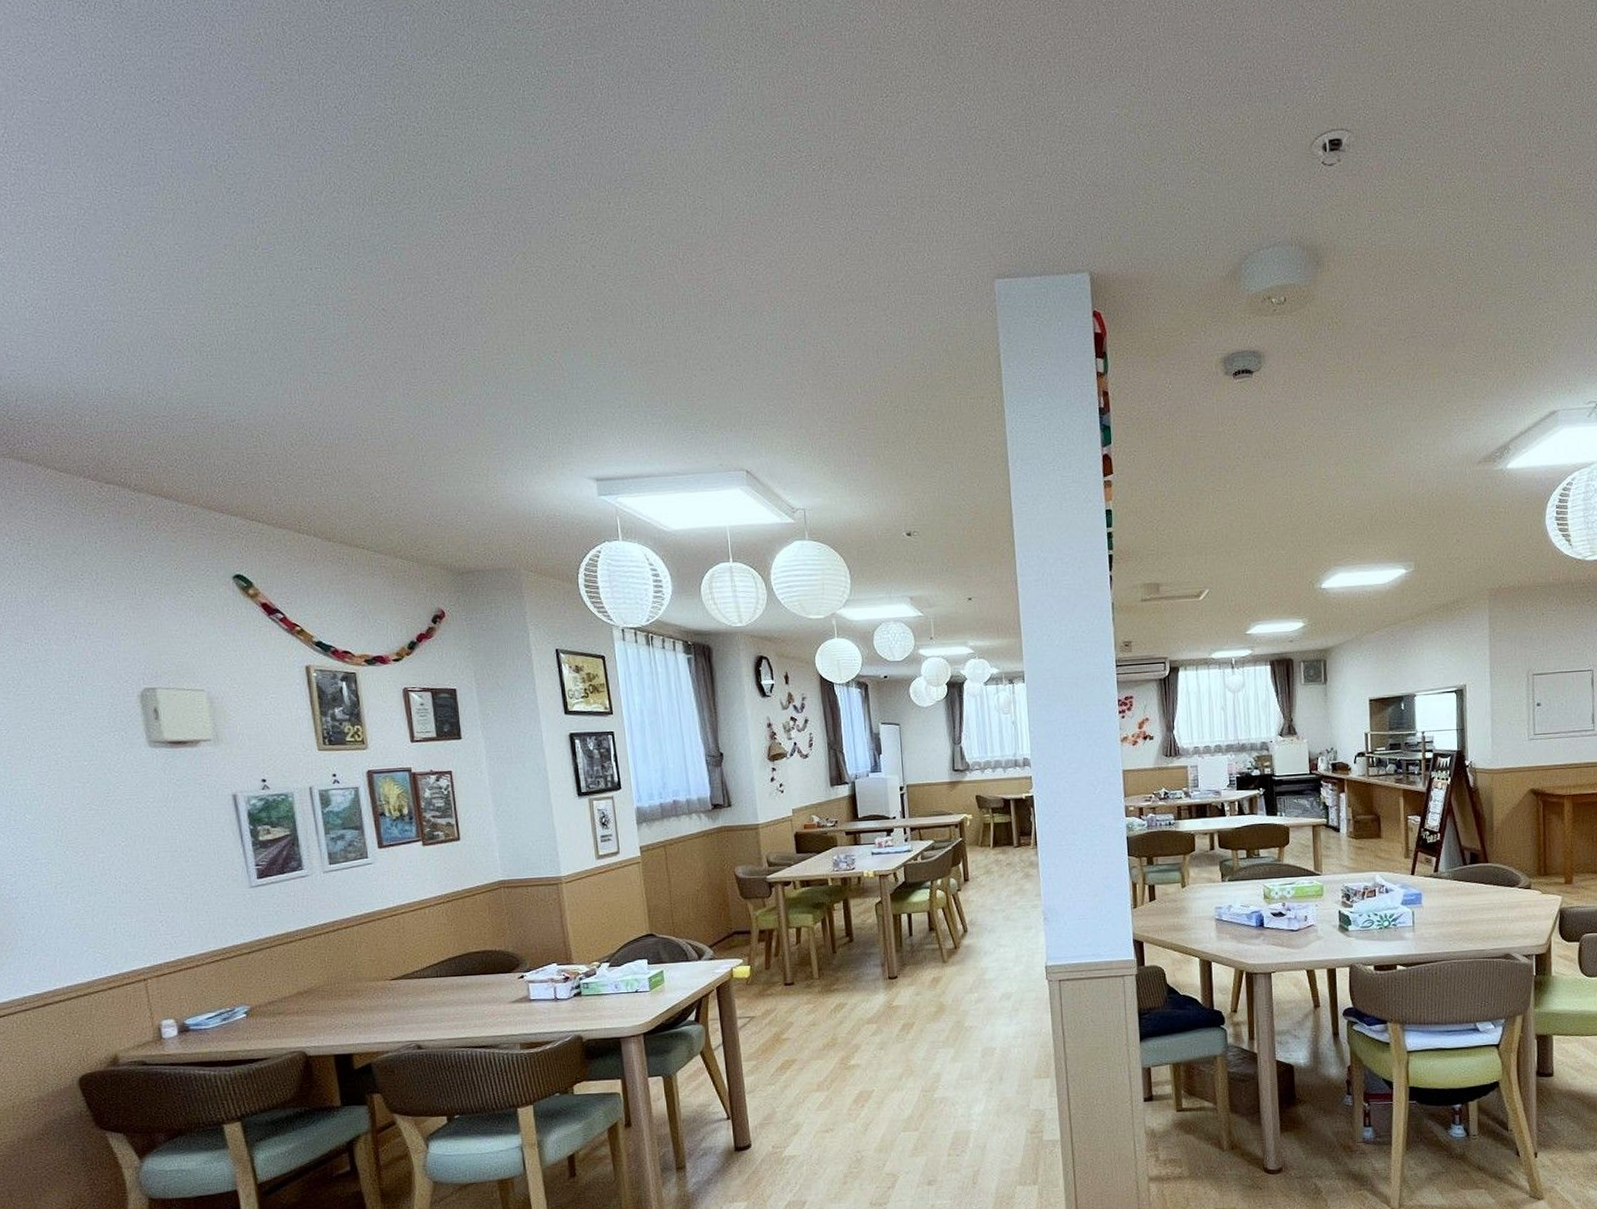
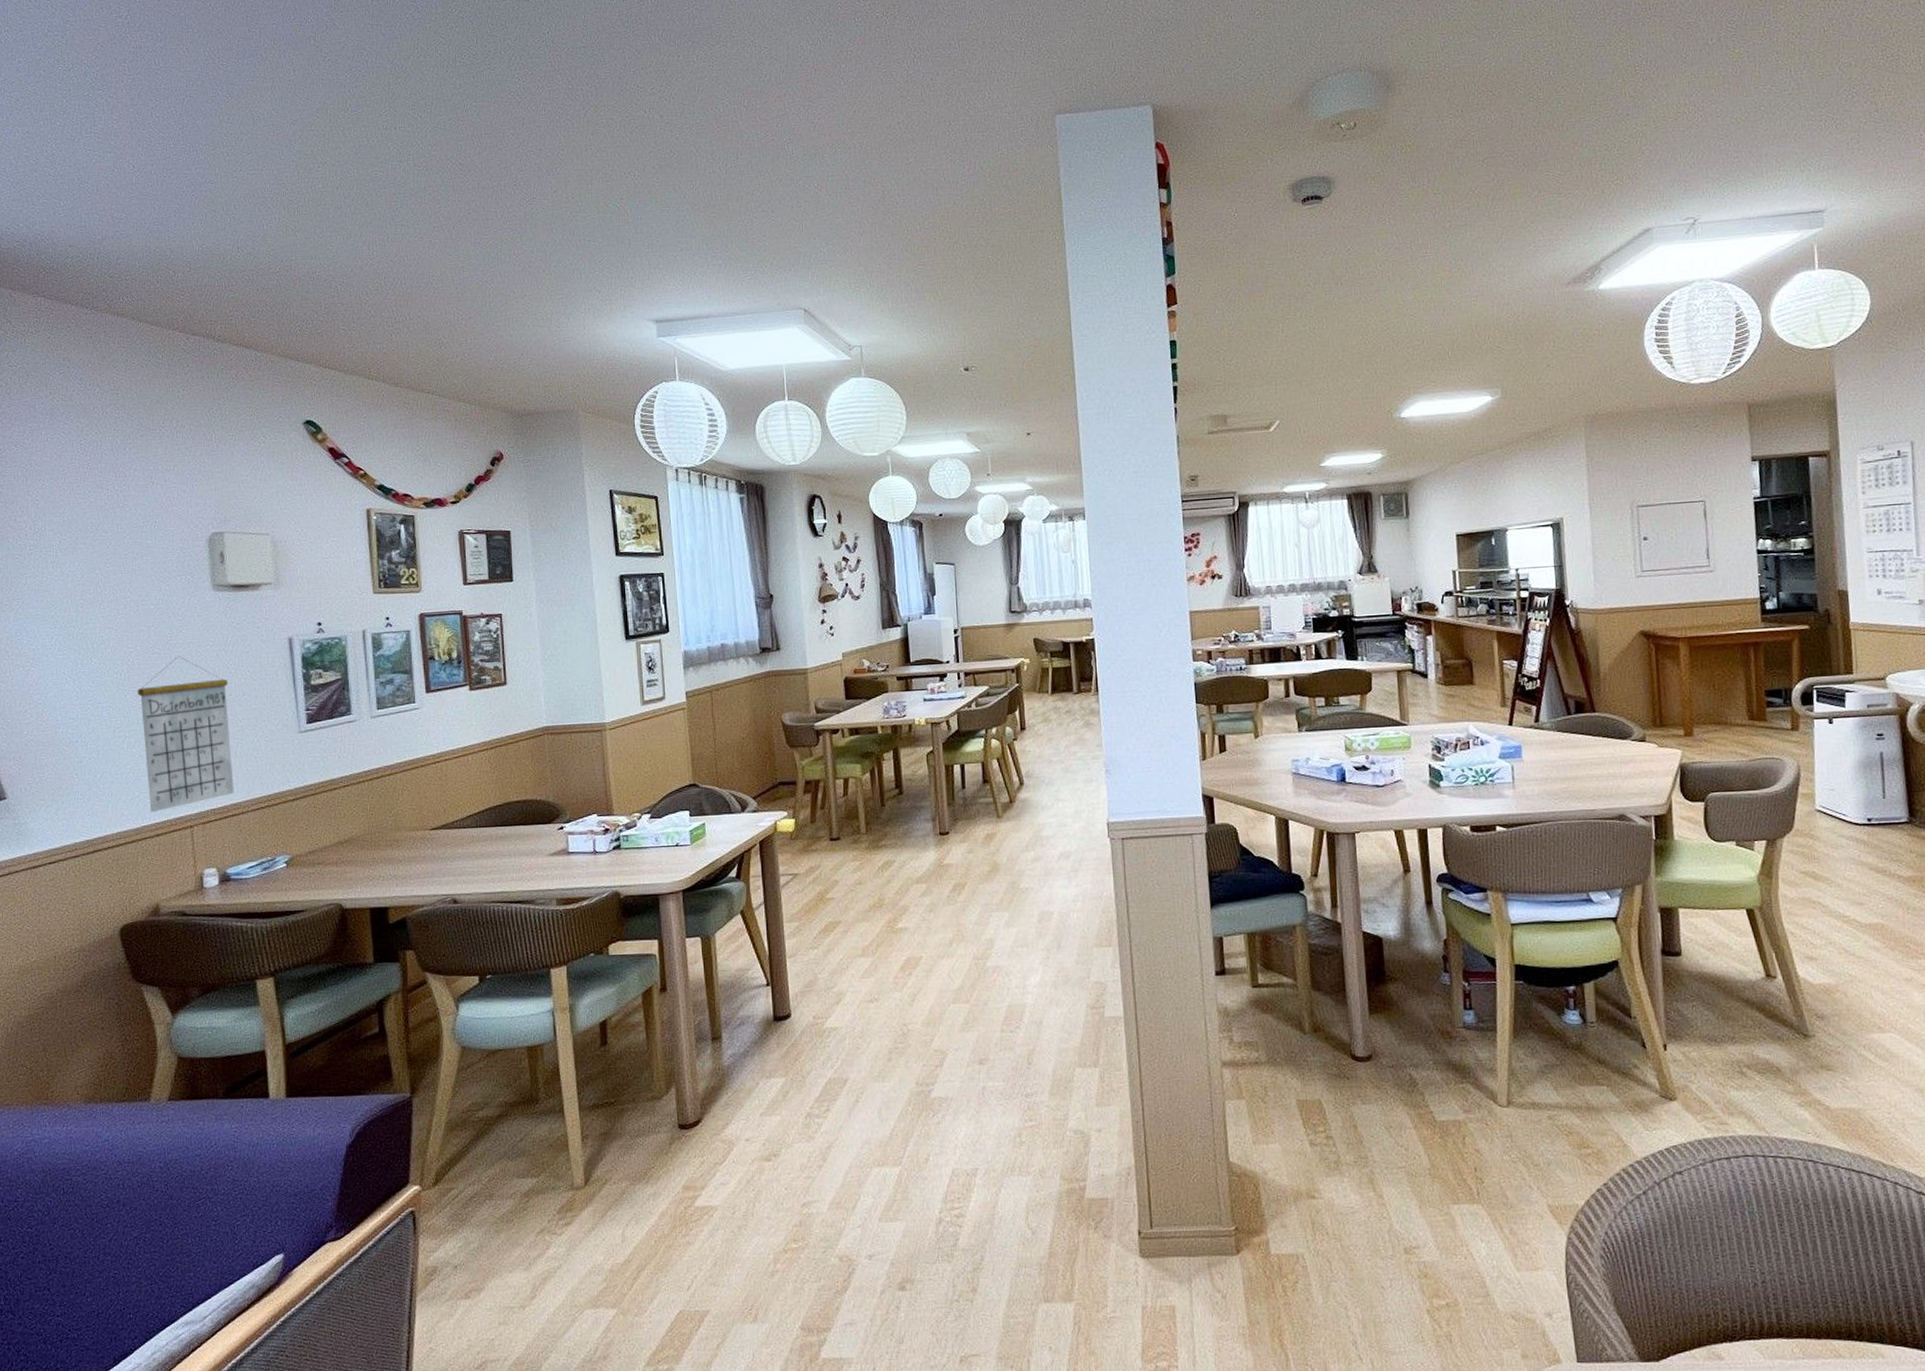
calendar: none [76,812,187,967] -> present [137,656,234,813]

